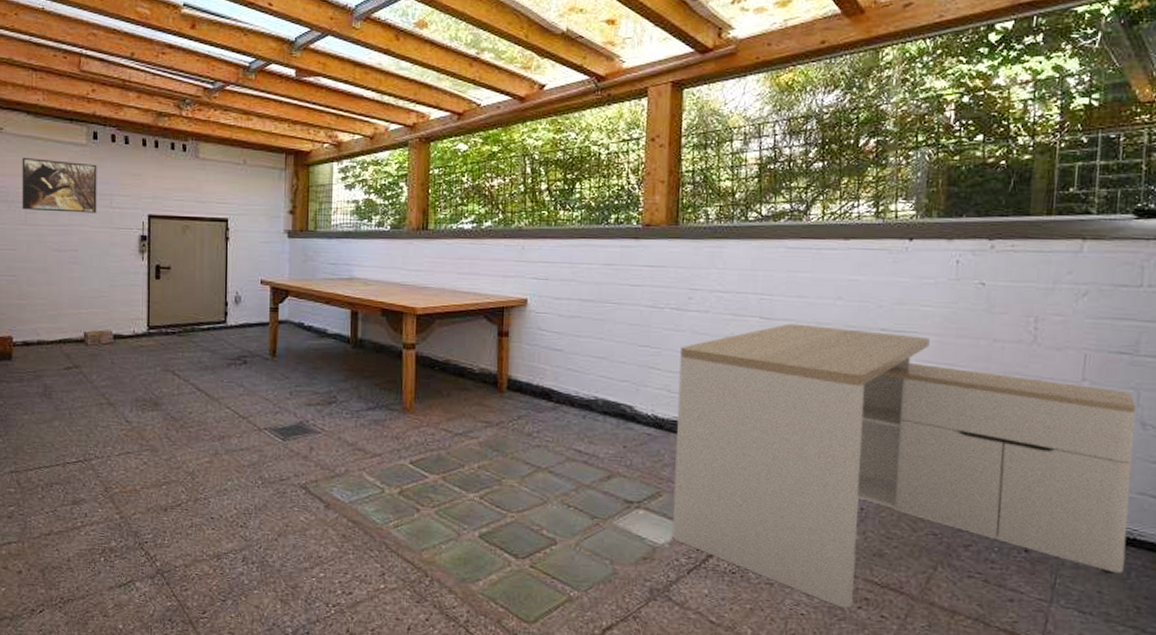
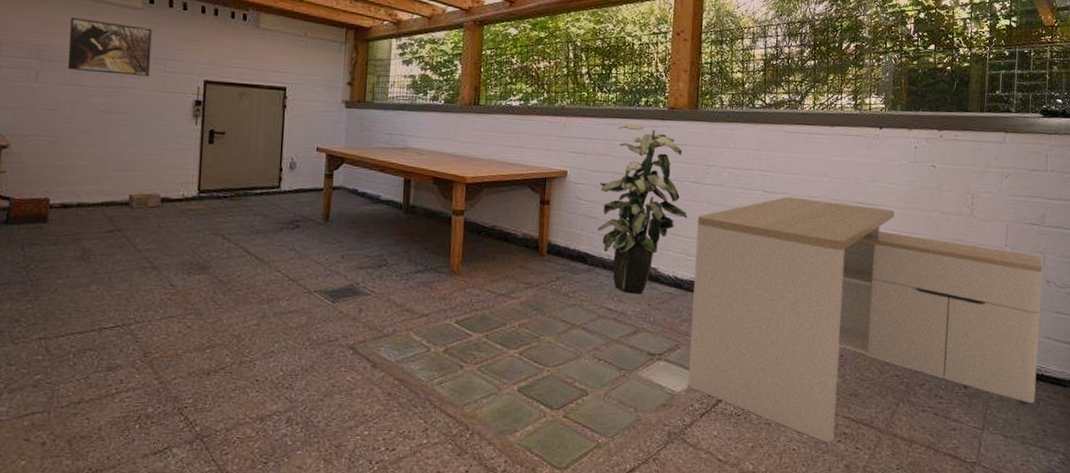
indoor plant: none [563,245,668,436] -> present [597,124,687,295]

